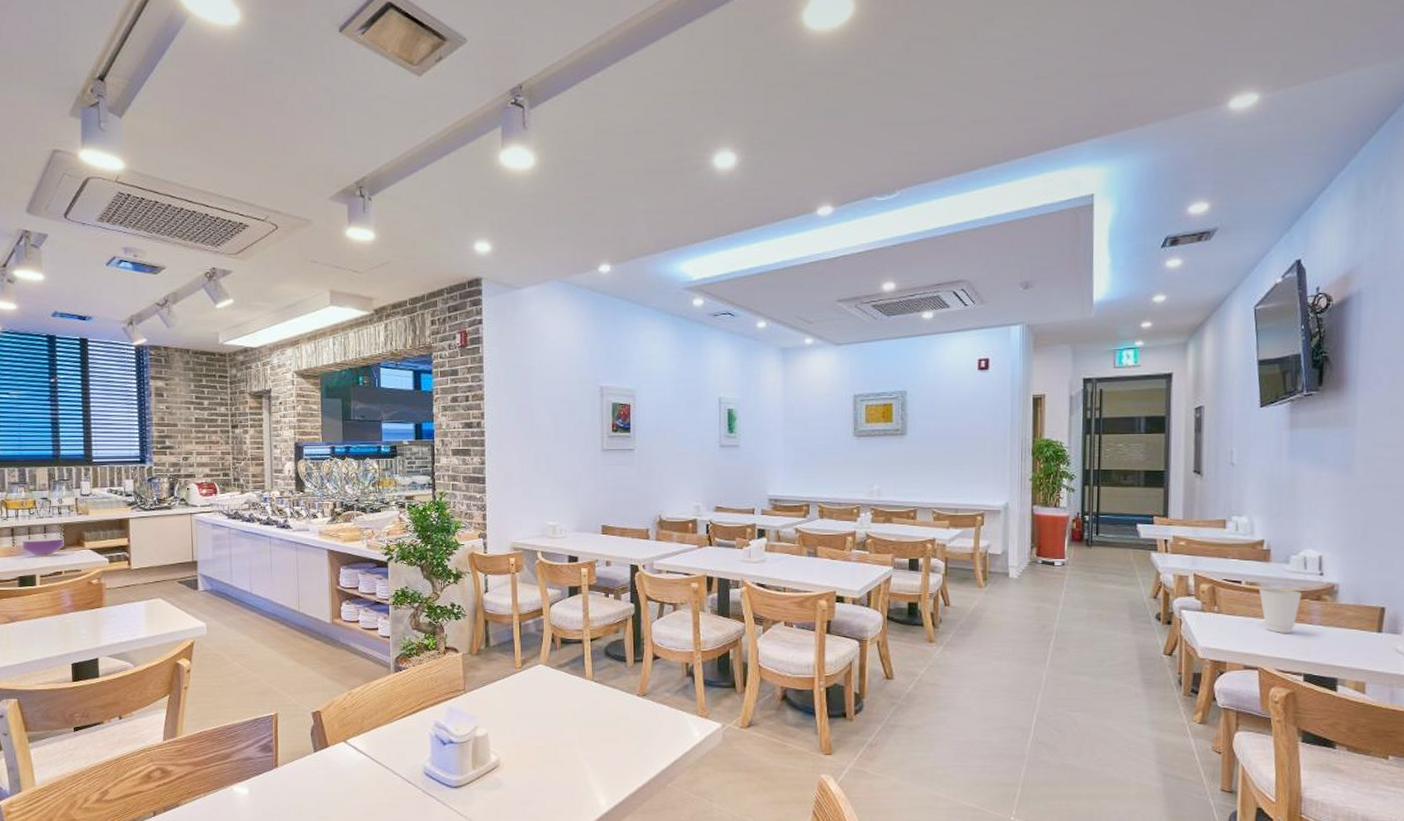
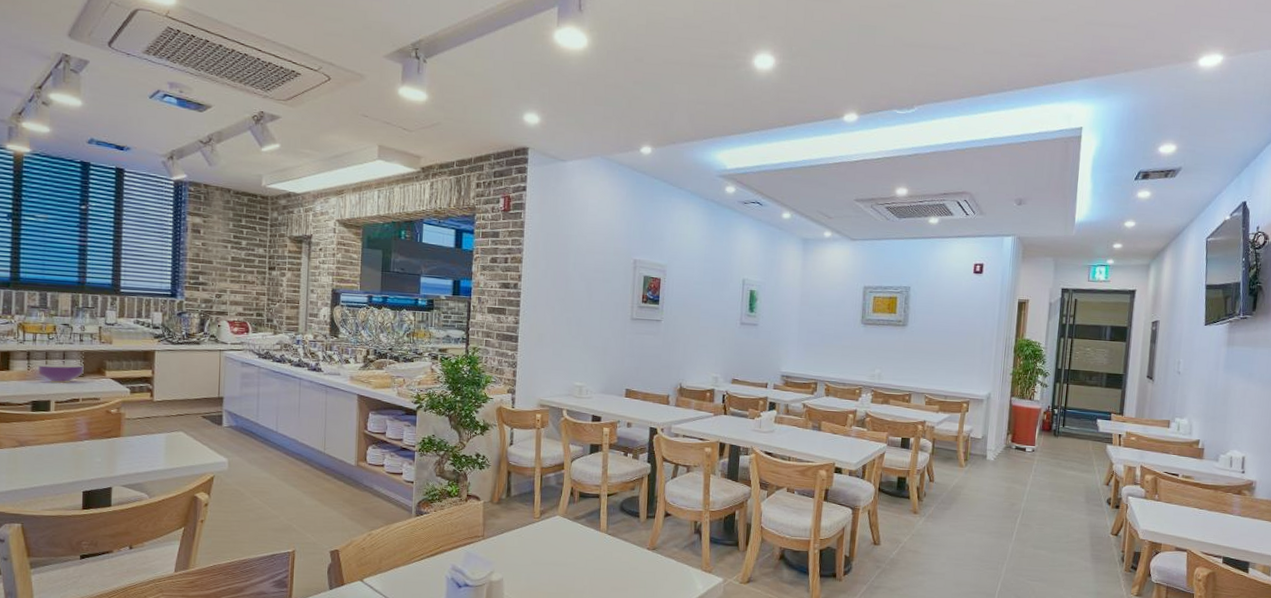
cup: present [1258,588,1302,634] -> none [1192,481,1226,522]

